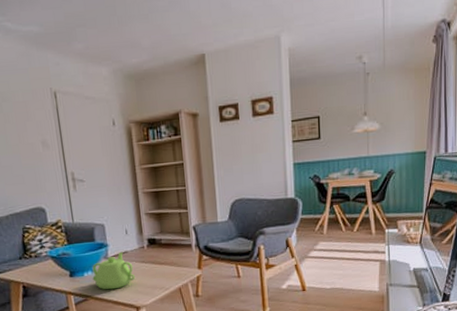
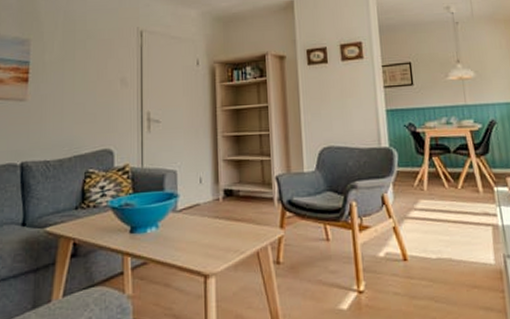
teapot: present [92,251,136,290] -> none [156,204,207,252]

